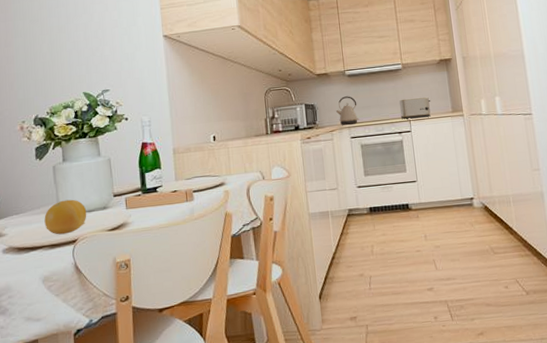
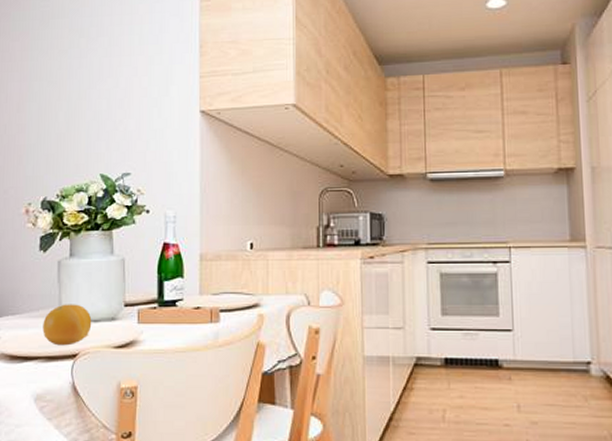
kettle: present [336,96,360,126] -> none [410,207,442,246]
toaster: present [399,96,431,120] -> none [496,216,540,245]

